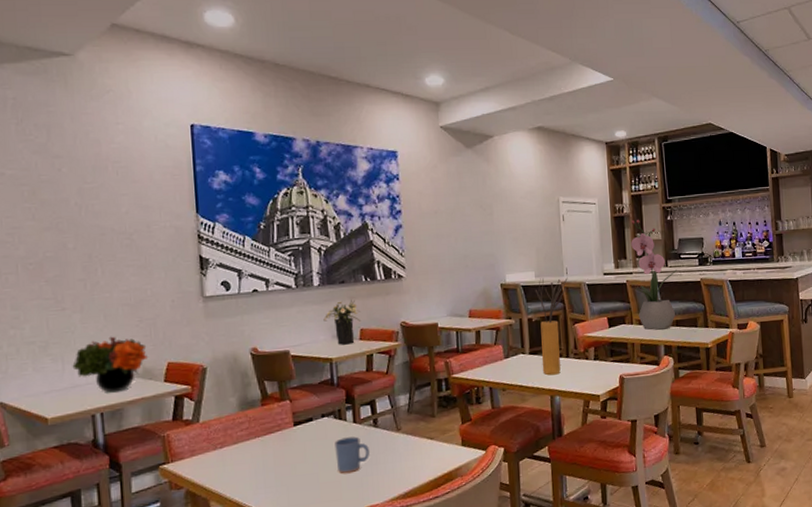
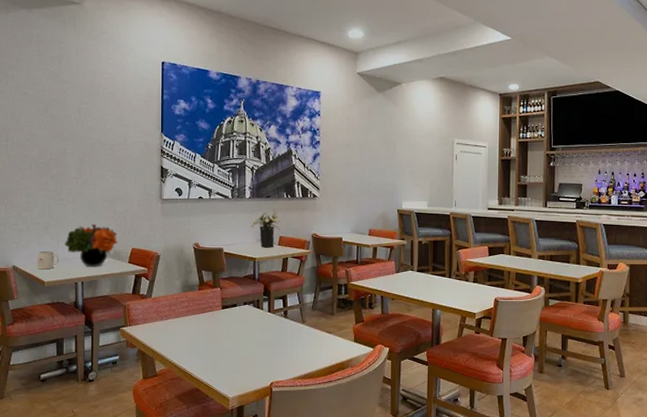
mug: none [33,377,66,404] -> present [36,250,59,270]
mug: present [335,436,369,473] -> none [252,323,279,352]
vase: present [534,277,568,376] -> none [426,208,456,292]
flower arrangement: present [631,219,677,331] -> none [515,163,555,263]

